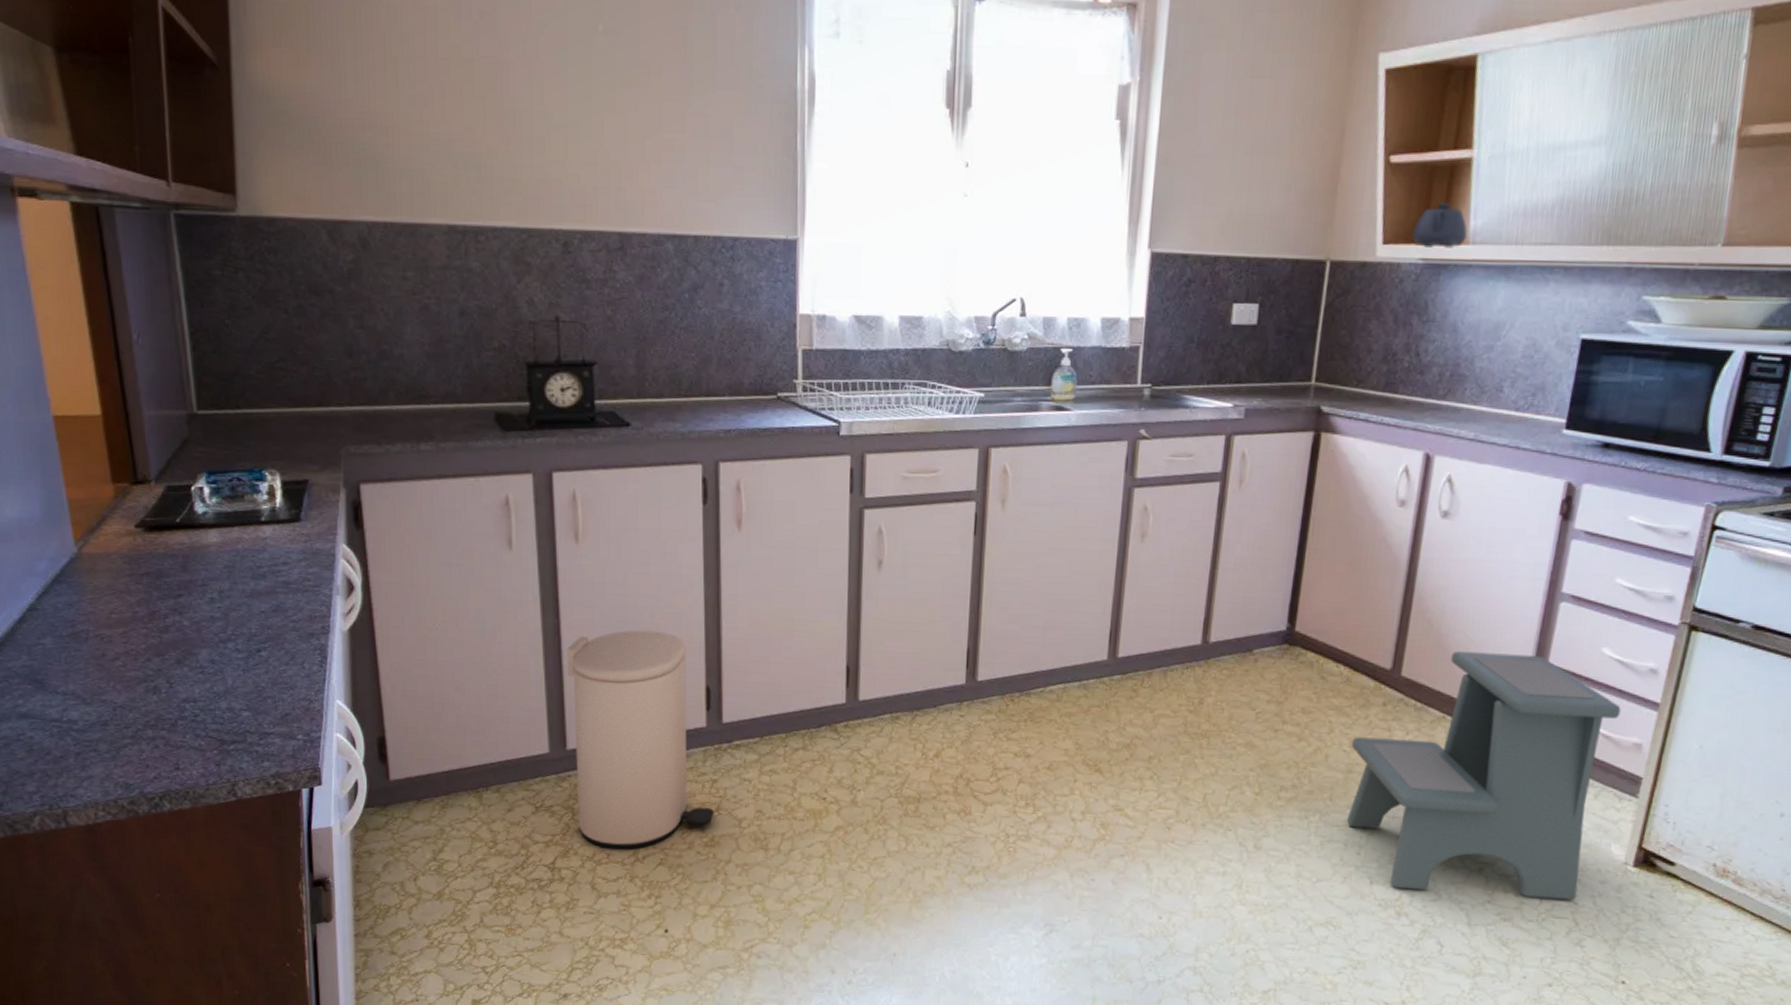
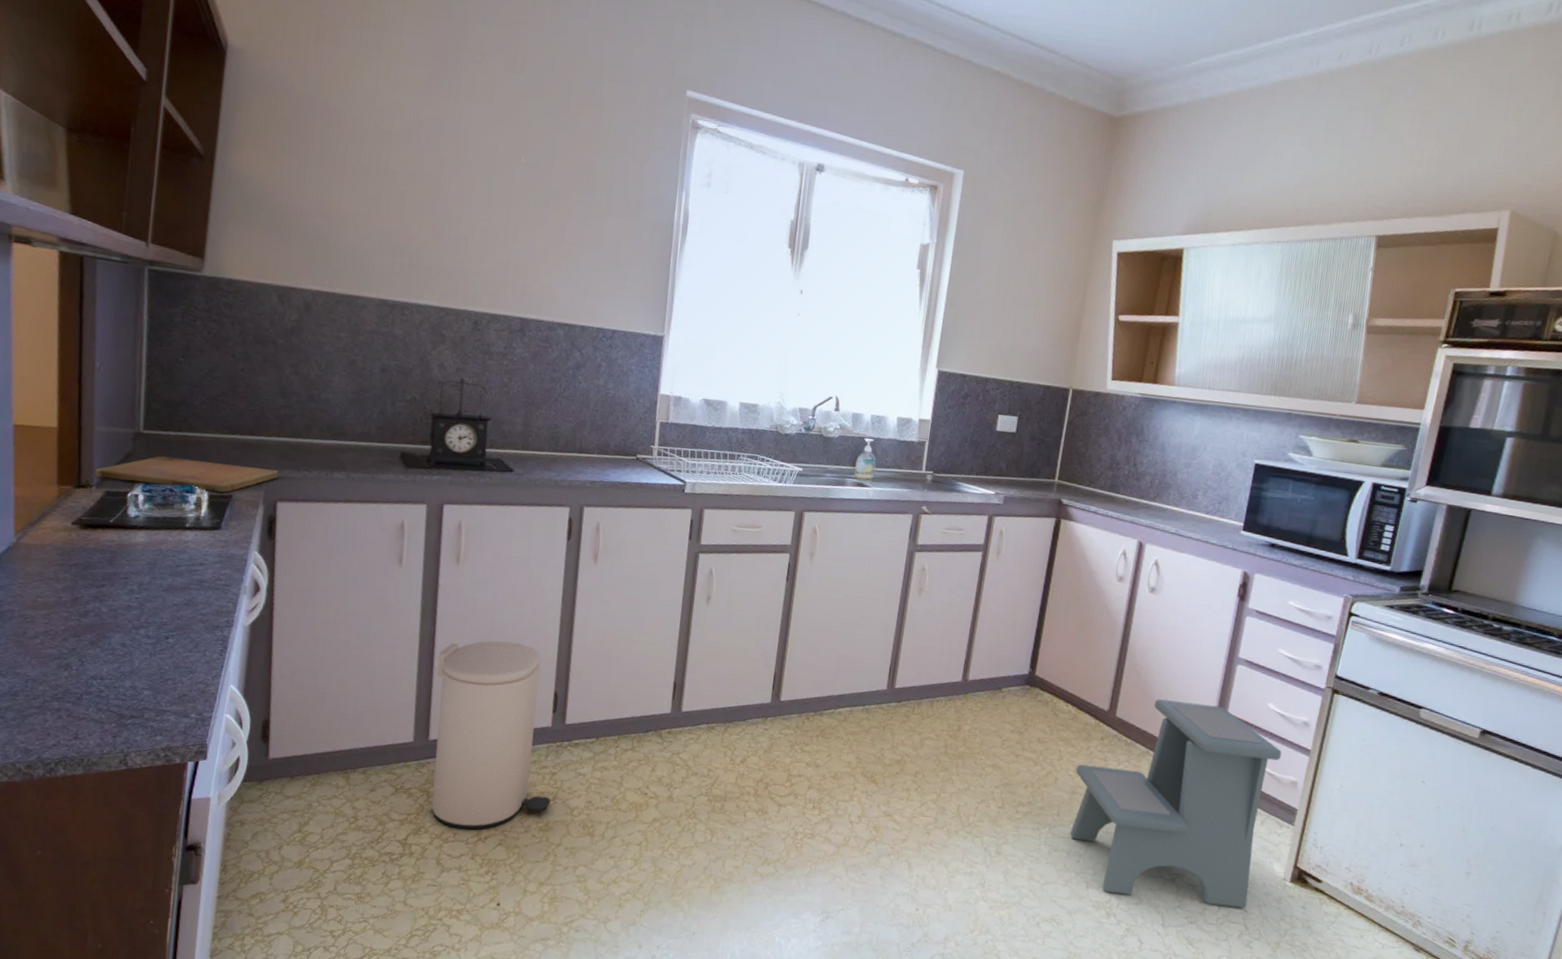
cutting board: none [151,439,358,477] -> present [95,456,279,493]
teapot: present [1411,202,1468,248] -> none [1133,353,1174,388]

